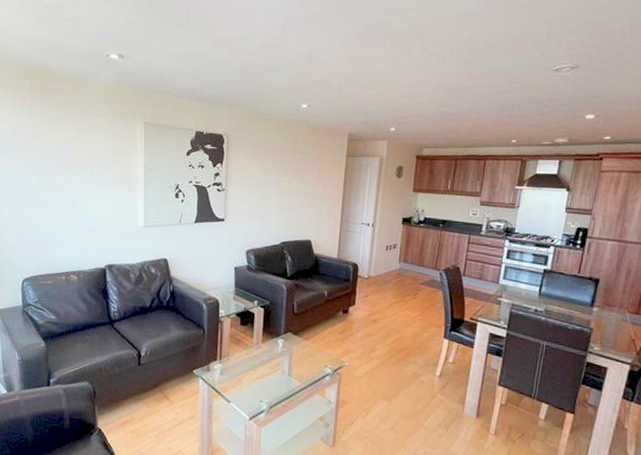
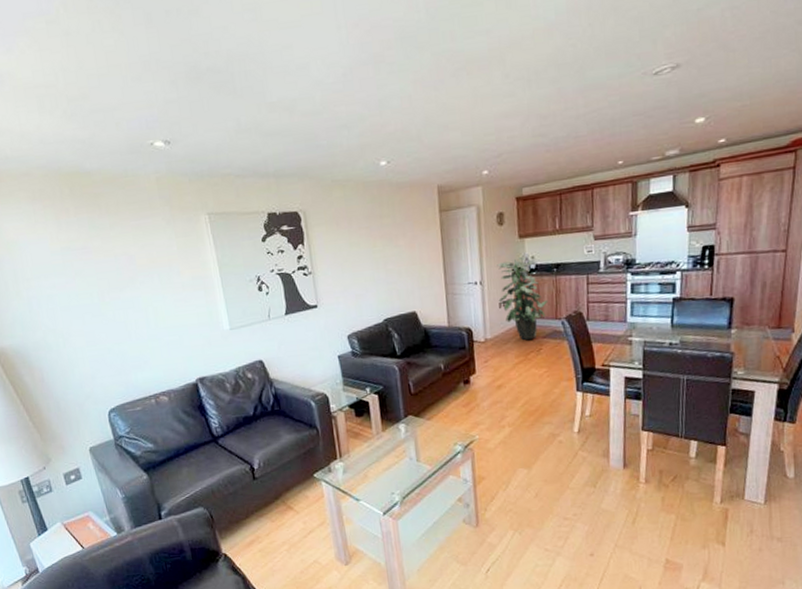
indoor plant: none [386,209,430,284] -> present [497,257,547,341]

